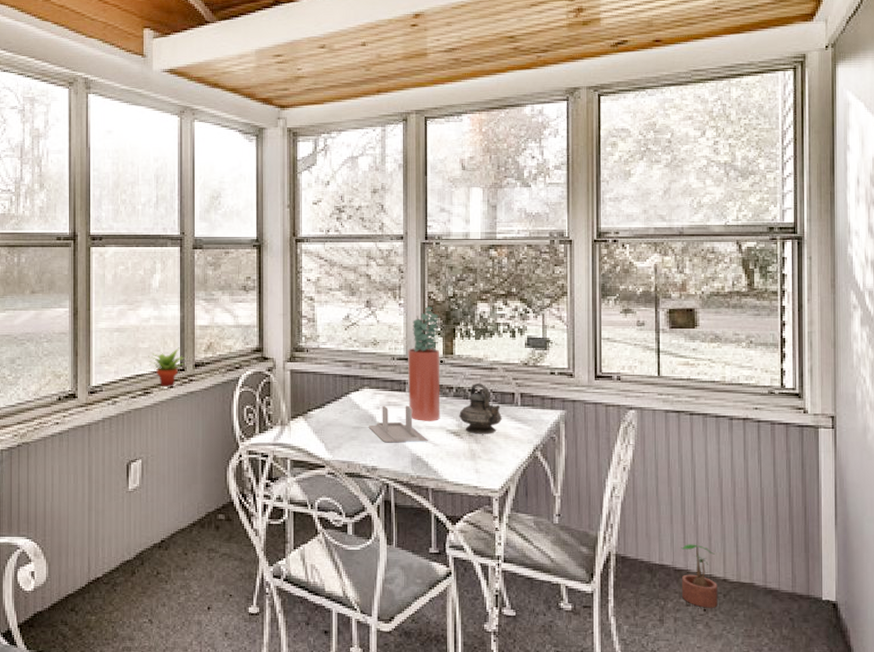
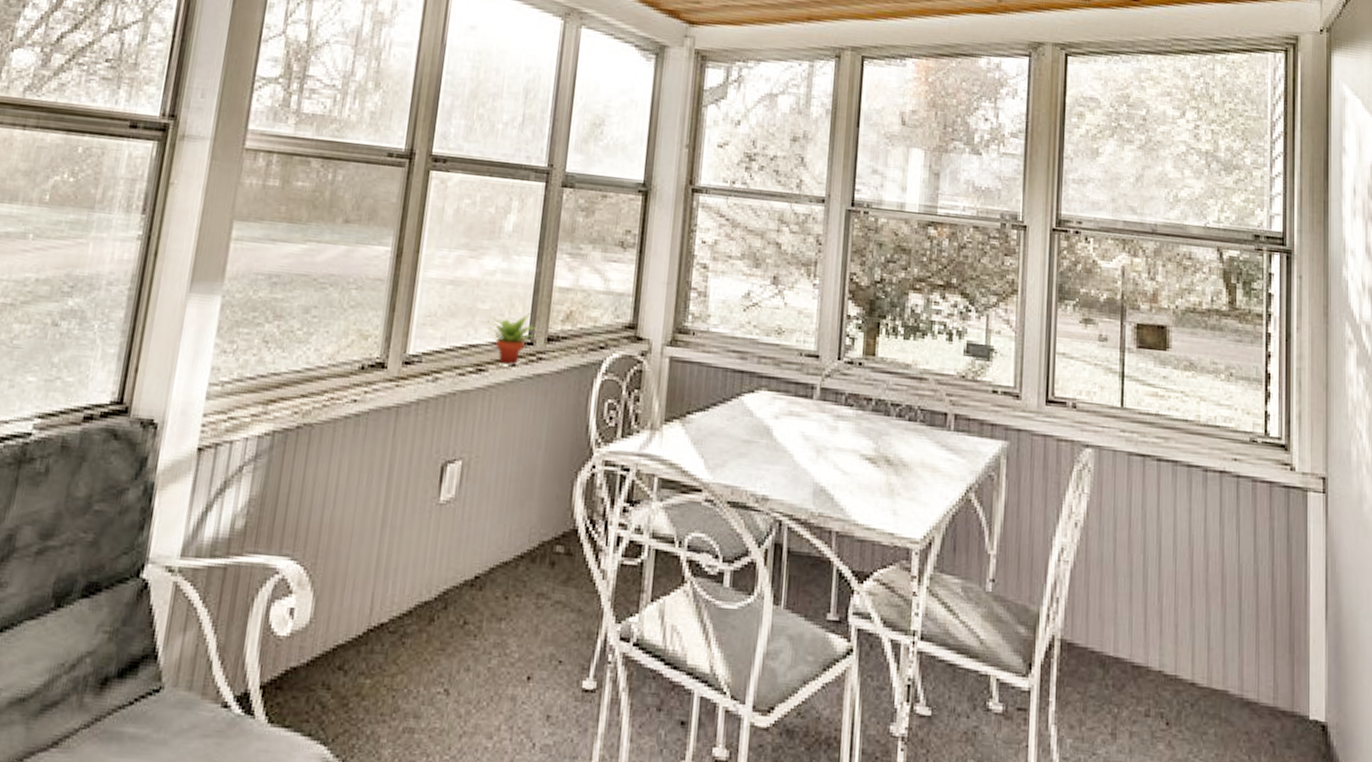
napkin holder: present [368,405,428,443] -> none [762,416,836,468]
vase: present [408,301,441,421] -> none [814,284,862,442]
teapot: present [459,382,502,434] -> none [877,395,930,465]
potted plant: present [681,544,718,608] -> none [1139,632,1184,722]

